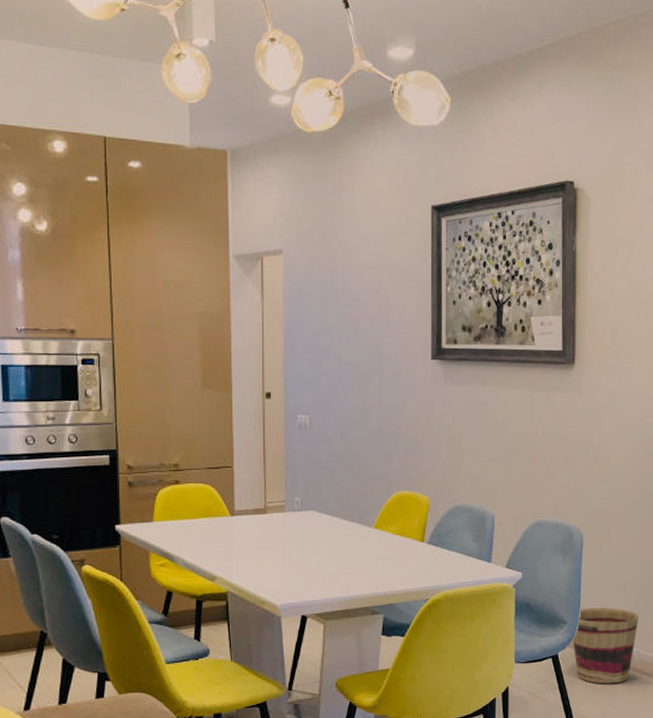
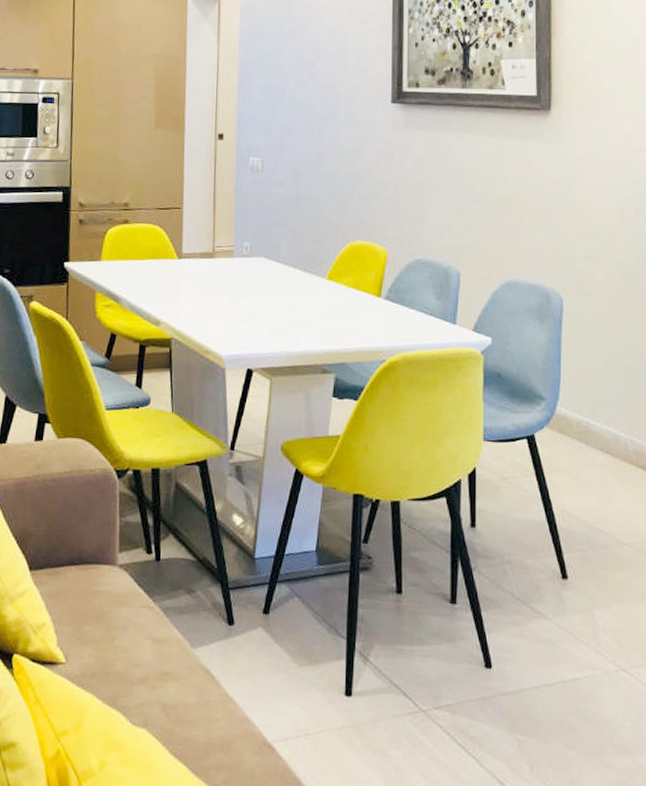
basket: present [572,608,639,684] -> none [551,383,632,476]

